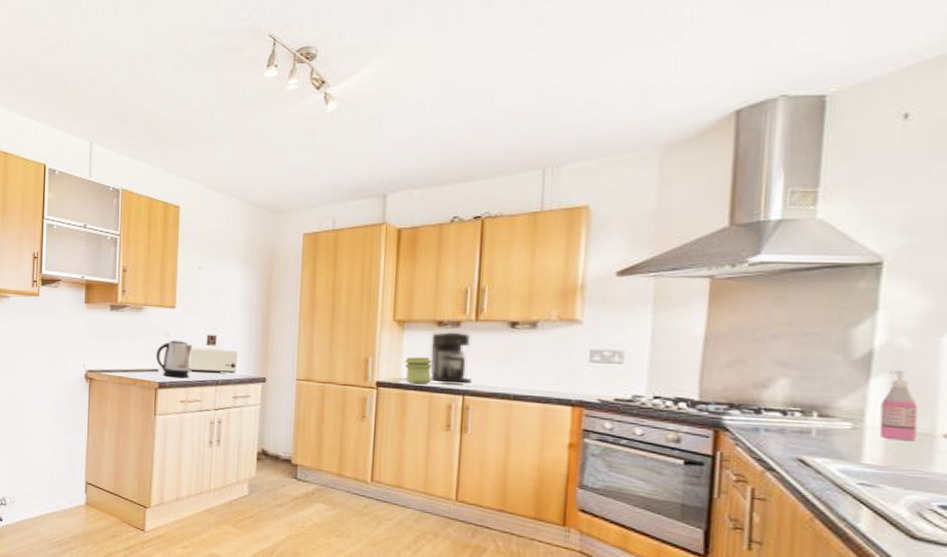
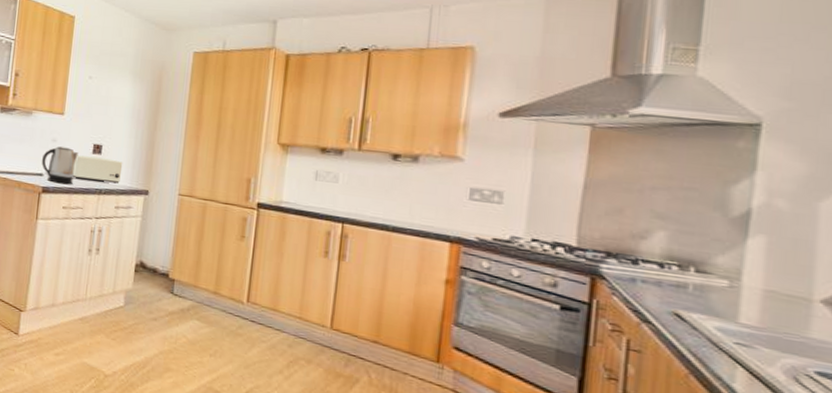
jar: present [404,357,432,385] -> none [286,180,313,209]
coffee maker: present [431,332,471,385] -> none [311,159,352,213]
soap dispenser: present [879,371,918,441] -> none [756,232,796,304]

